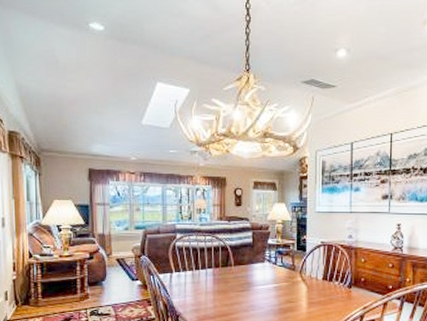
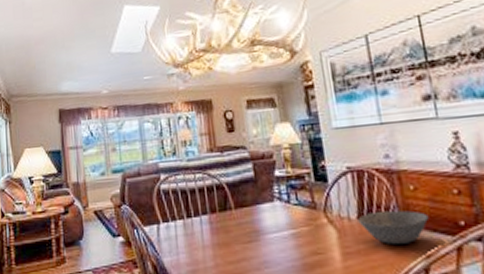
bowl: none [322,275,370,298] -> present [358,210,429,244]

